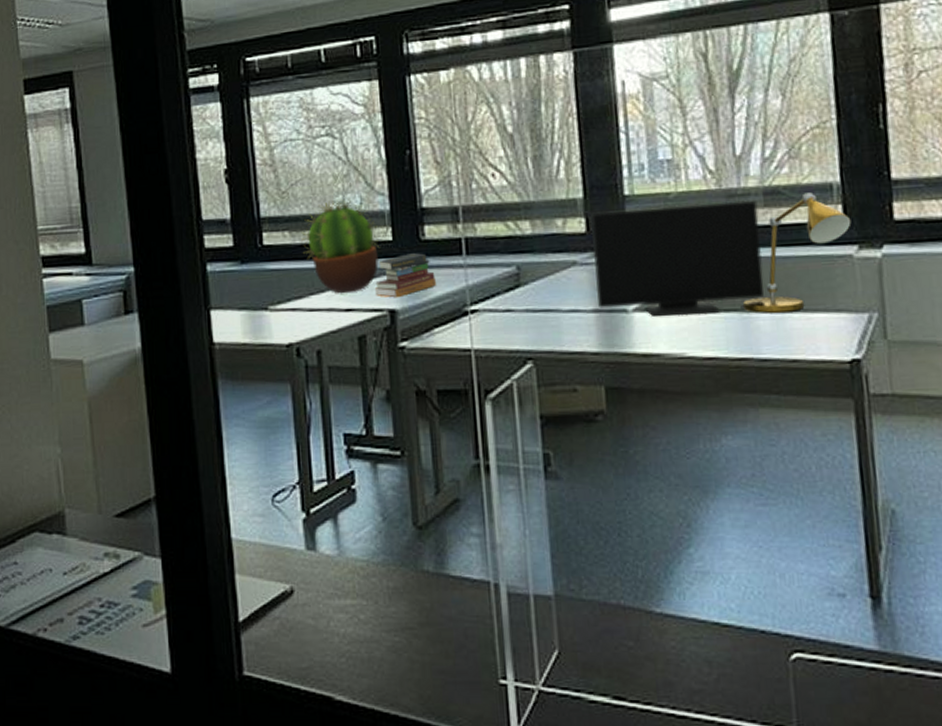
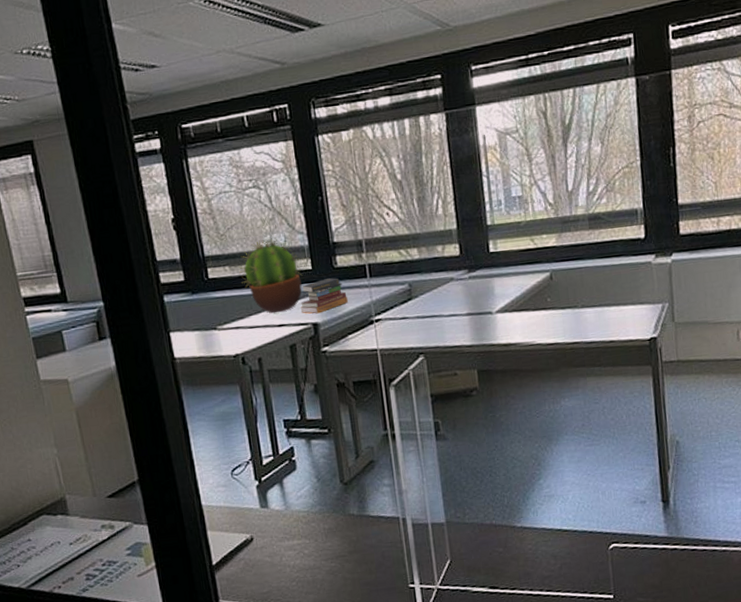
computer monitor: present [589,199,764,316] -> none [462,224,590,316]
desk lamp: present [740,192,852,313] -> none [573,217,651,309]

